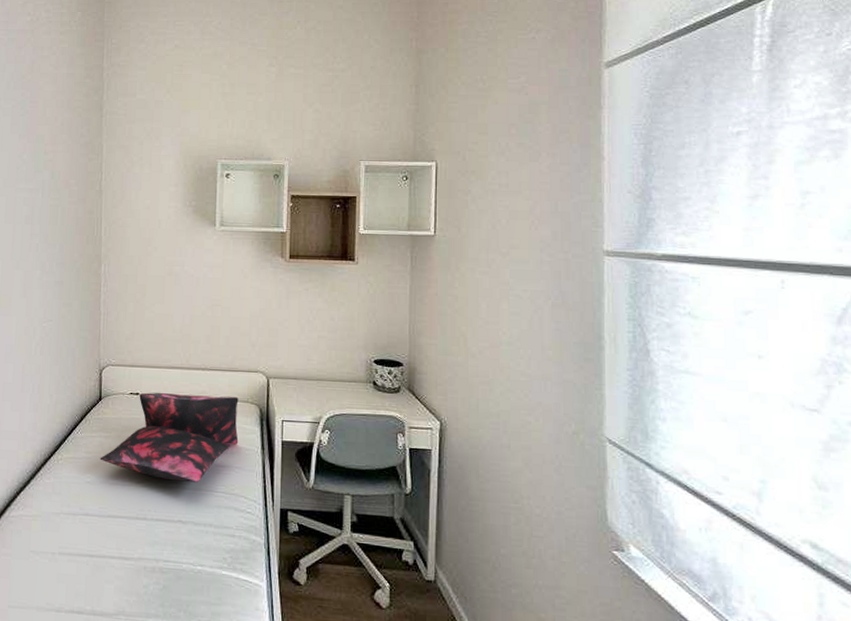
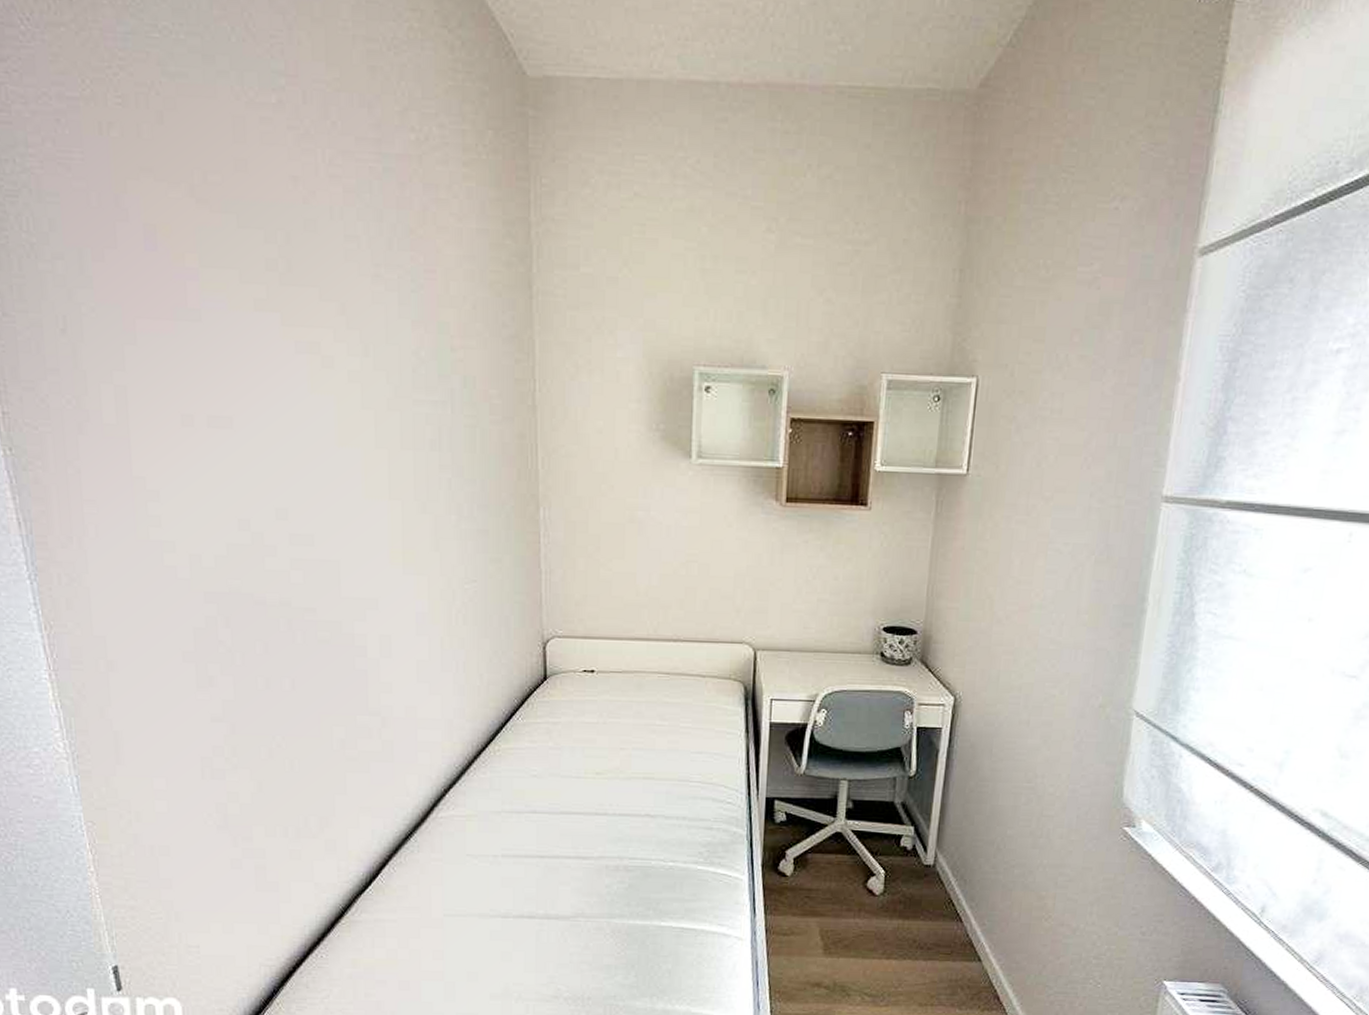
cushion: present [100,392,239,482] -> none [547,669,719,772]

